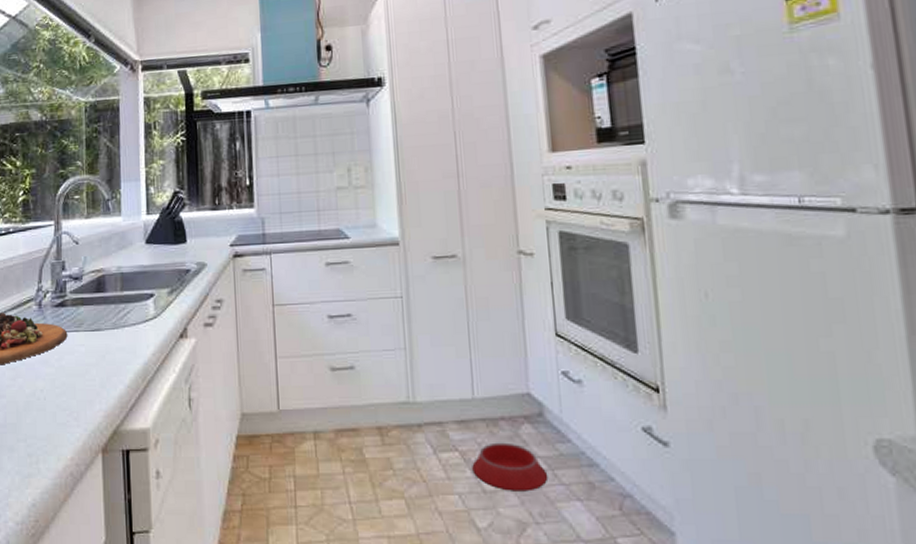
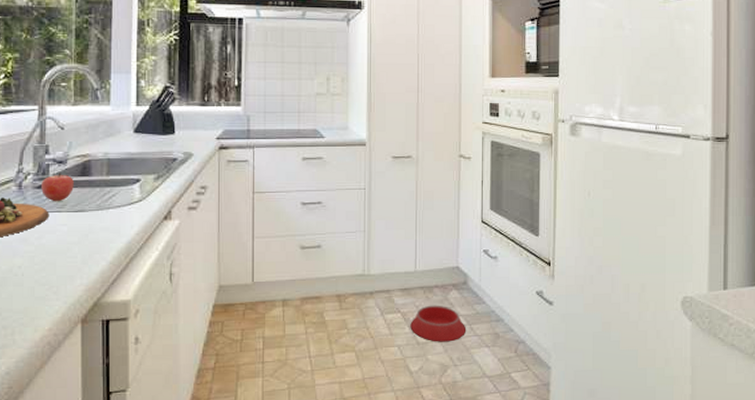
fruit: none [59,289,90,321] -> present [41,173,74,202]

